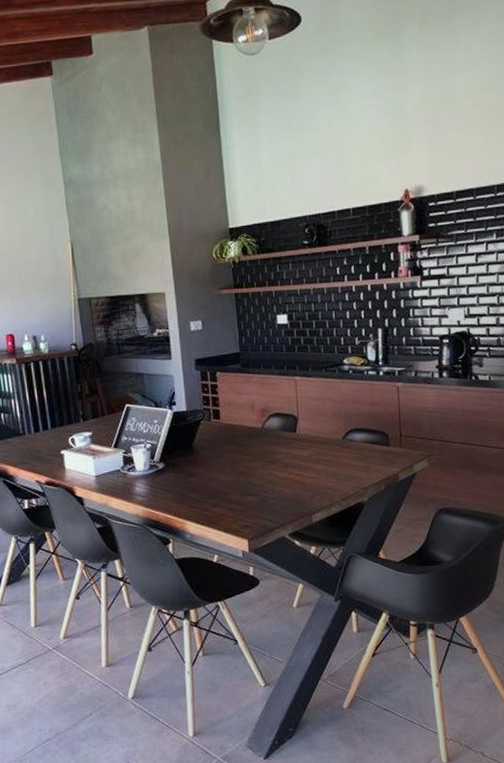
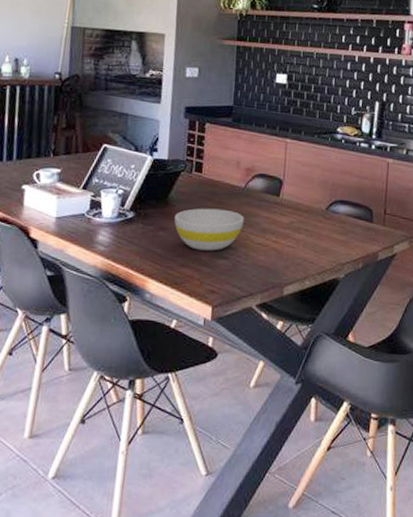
bowl: none [201,450,266,491] -> present [174,208,244,251]

